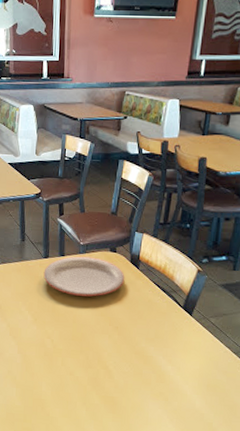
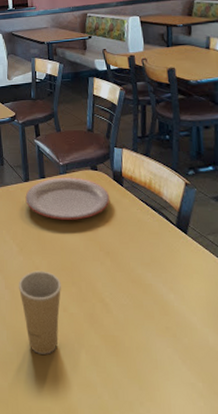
paper cup: none [30,339,70,409] -> present [18,270,61,355]

